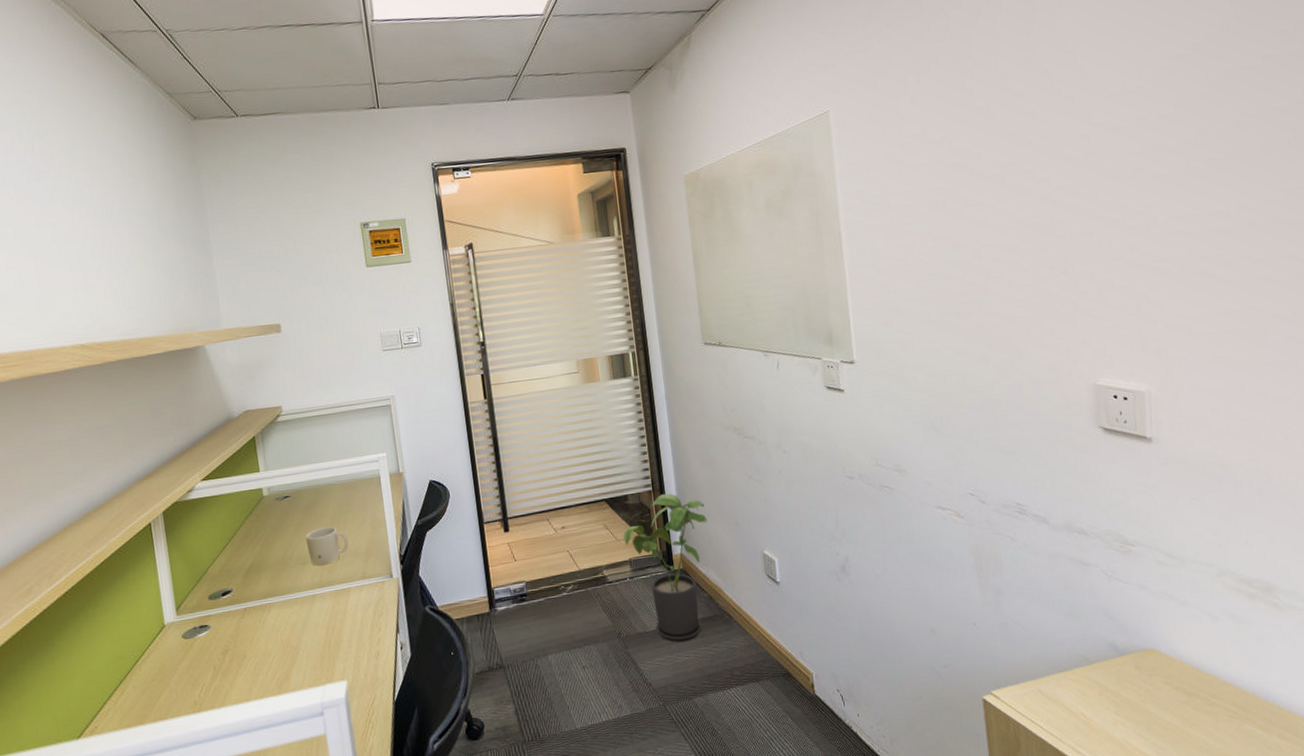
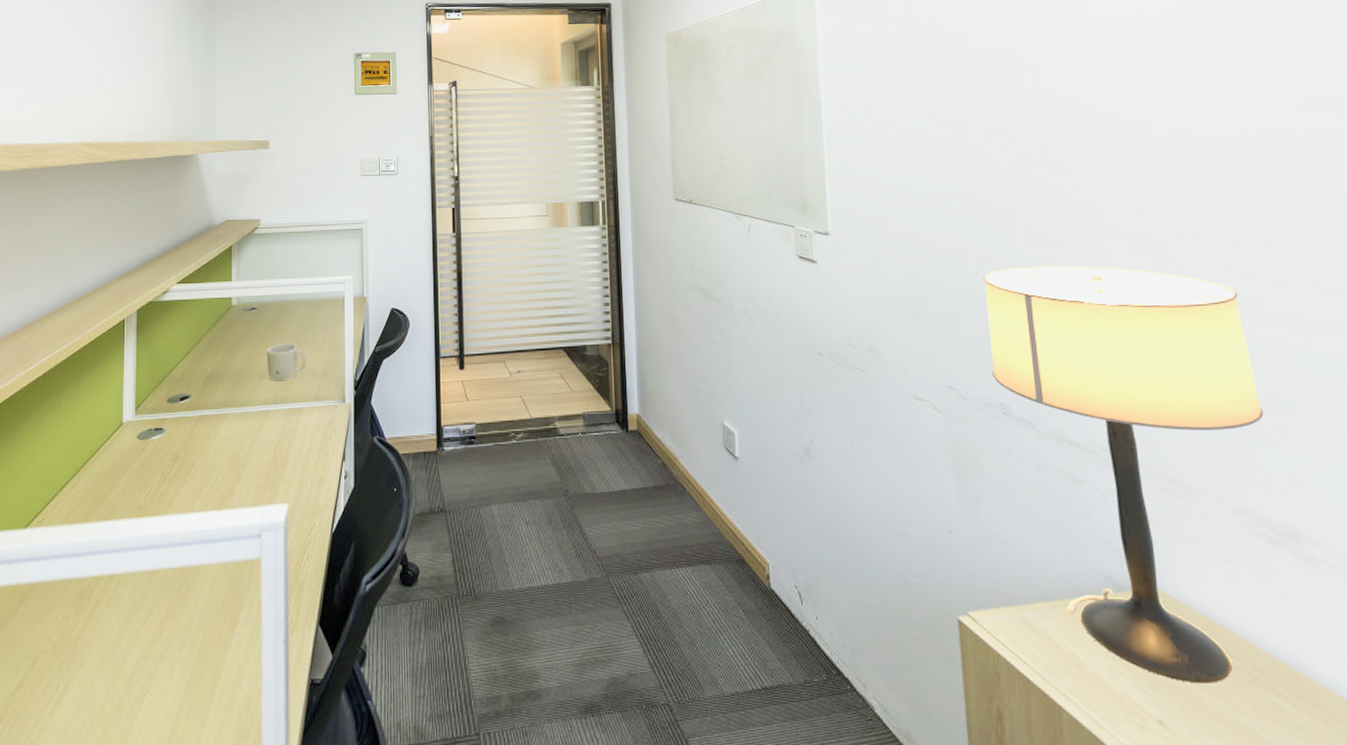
house plant: present [623,493,708,642] -> none [579,349,667,510]
table lamp: none [999,366,1246,724] -> present [983,265,1264,684]

